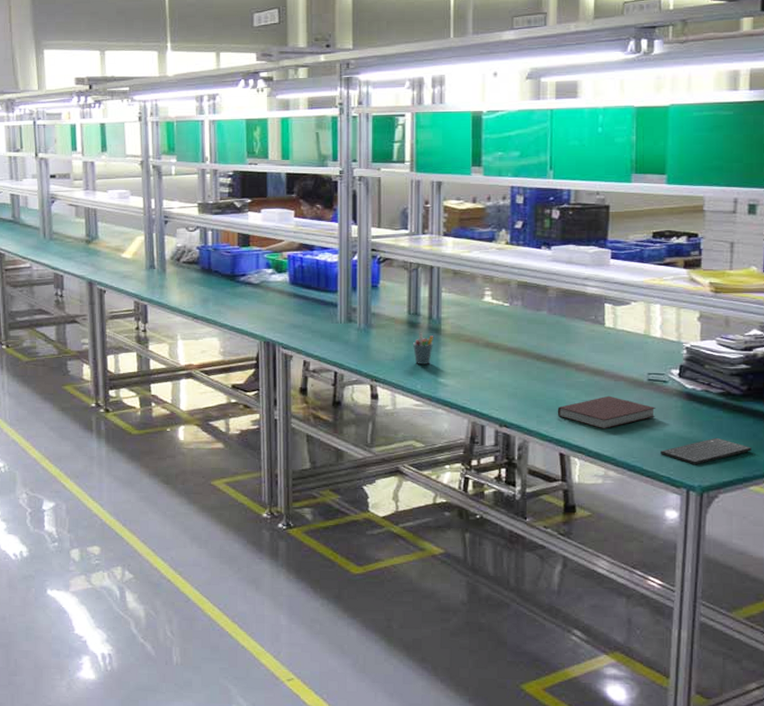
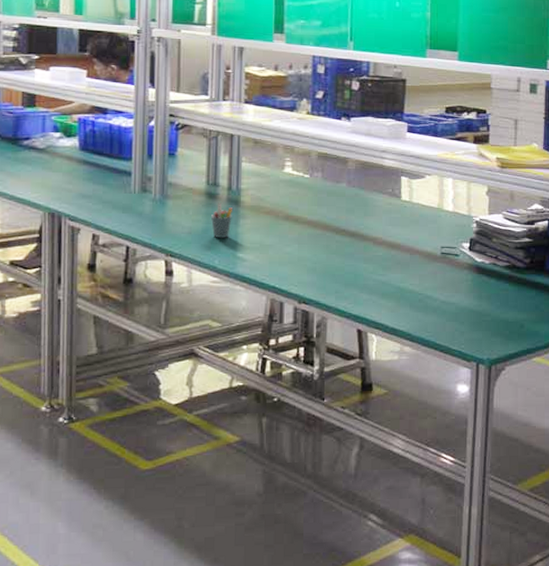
notebook: present [557,395,656,430] -> none [355,269,448,304]
keyboard: present [661,437,752,465] -> none [453,310,534,338]

